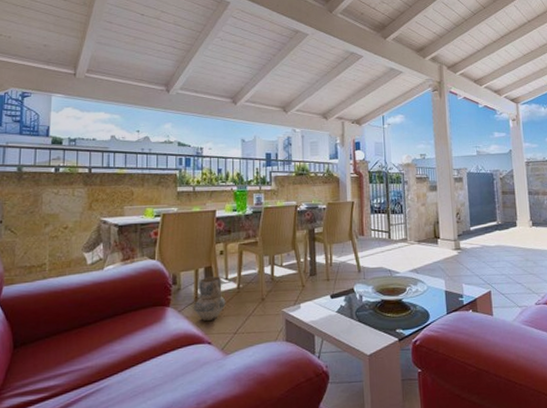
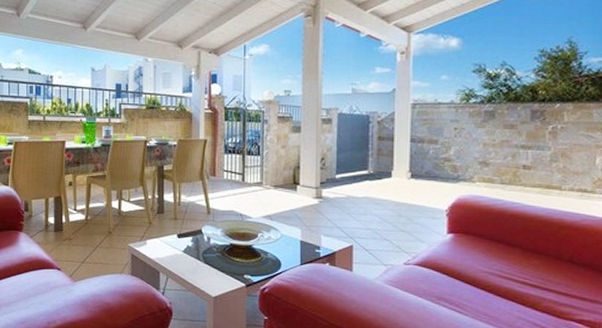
ceramic jug: present [194,276,226,321] -> none [45,206,74,248]

